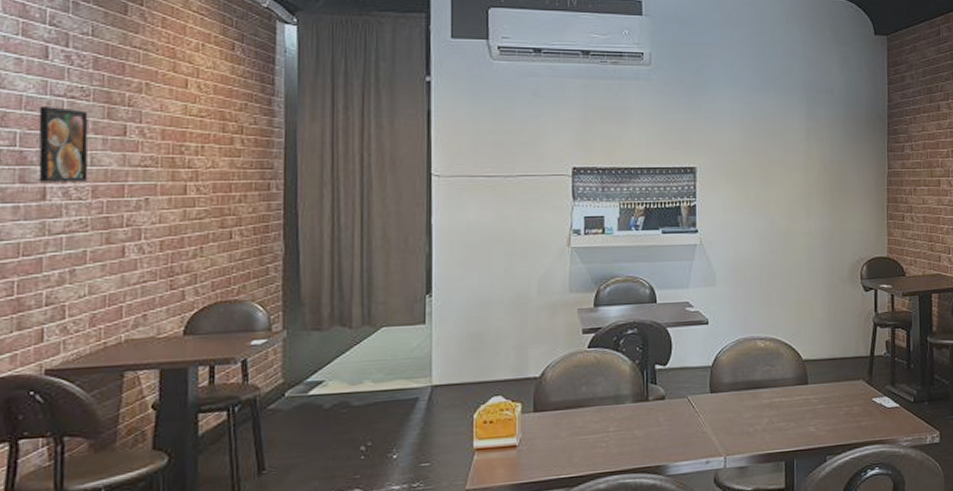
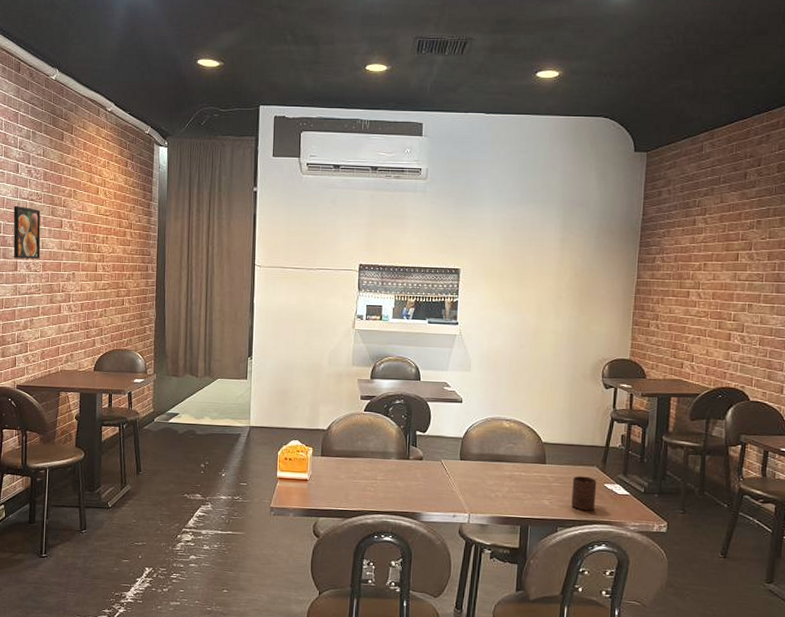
cup: none [838,392,865,432] -> present [571,476,597,510]

